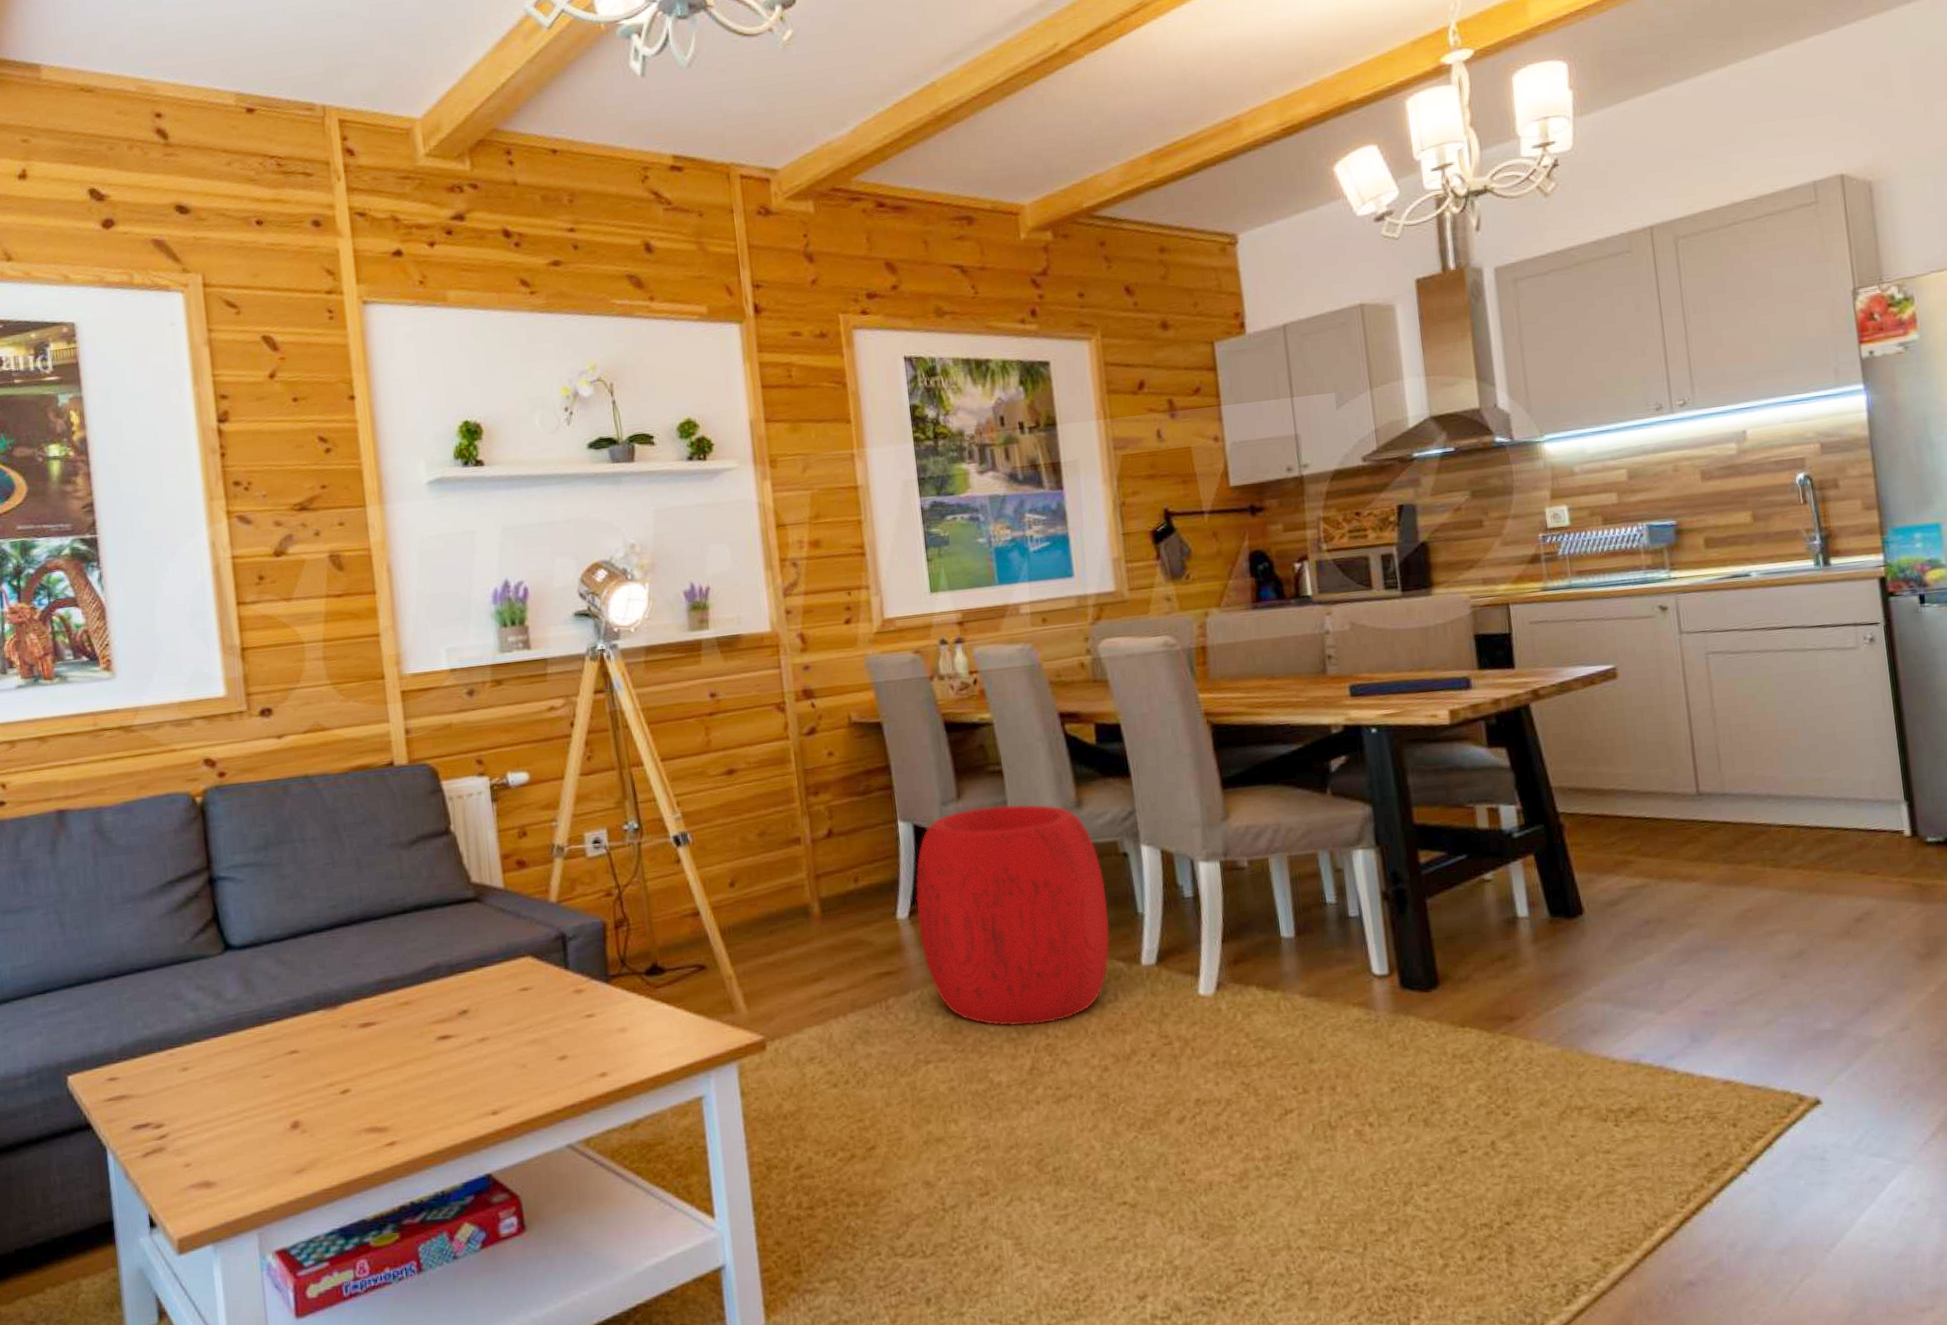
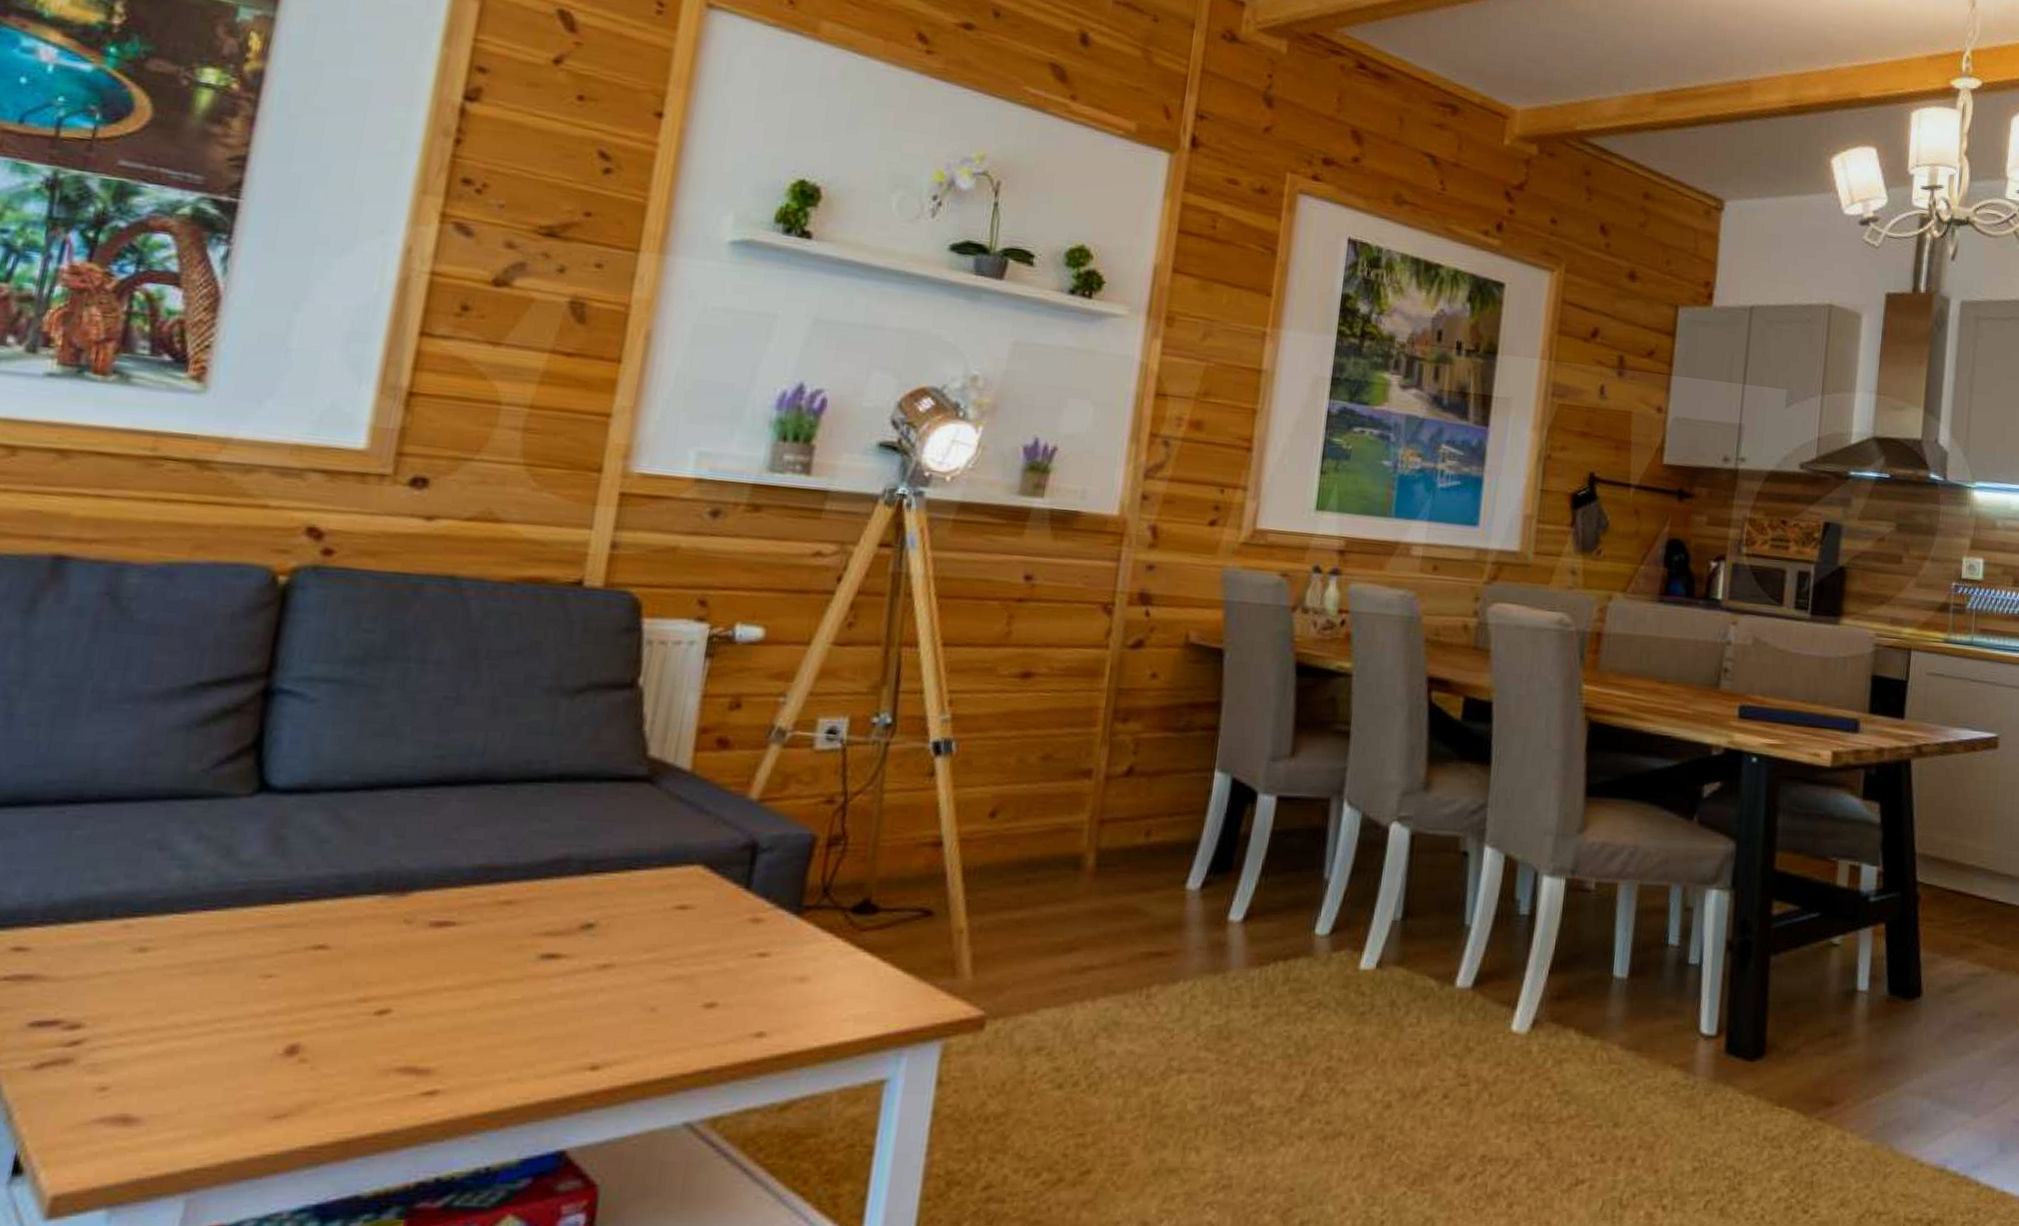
pouf: present [915,804,1110,1026] -> none [1207,770,1436,1042]

